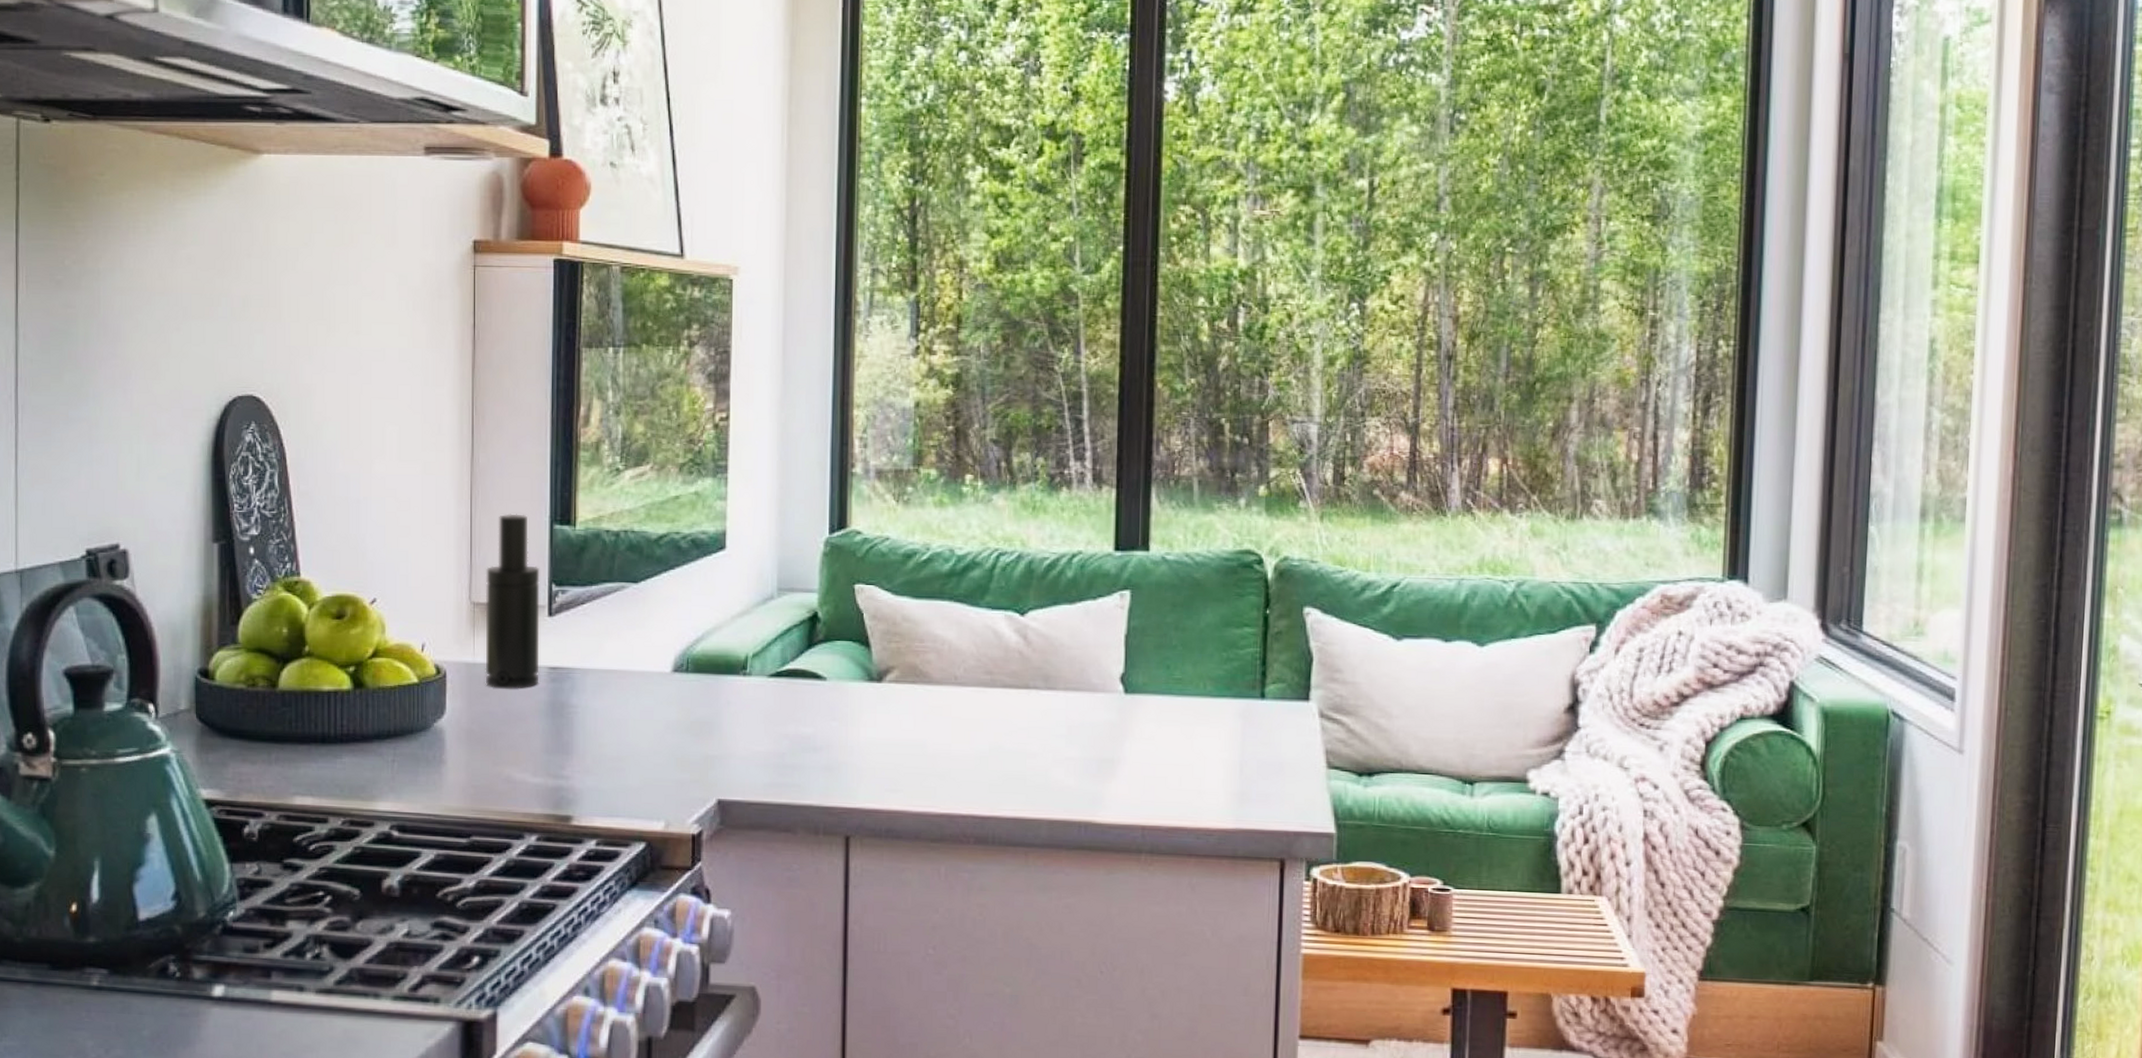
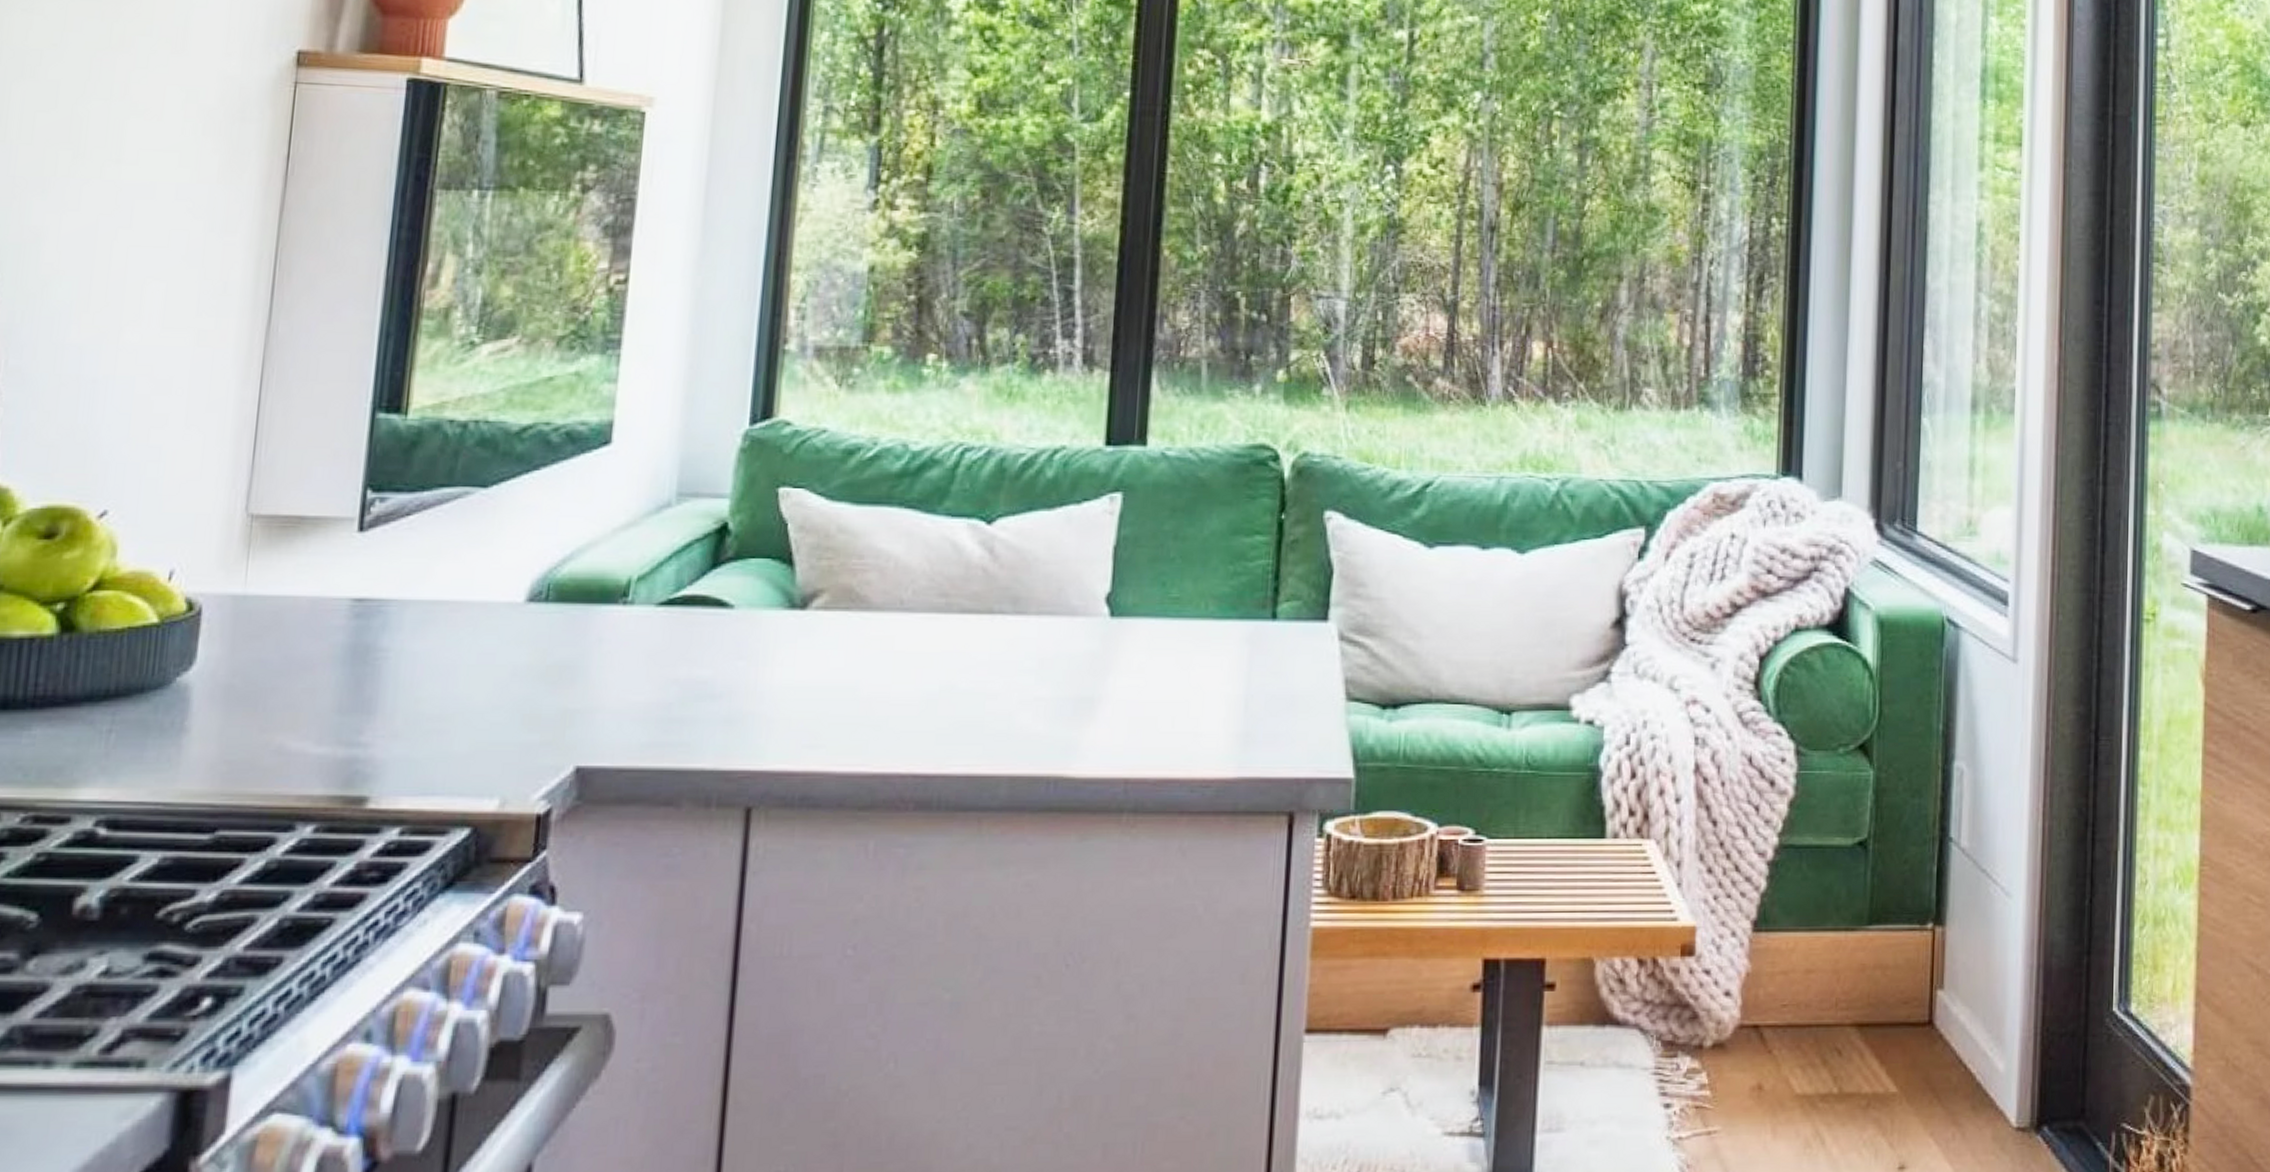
soap dispenser: present [485,513,540,688] -> none [259,398,352,627]

